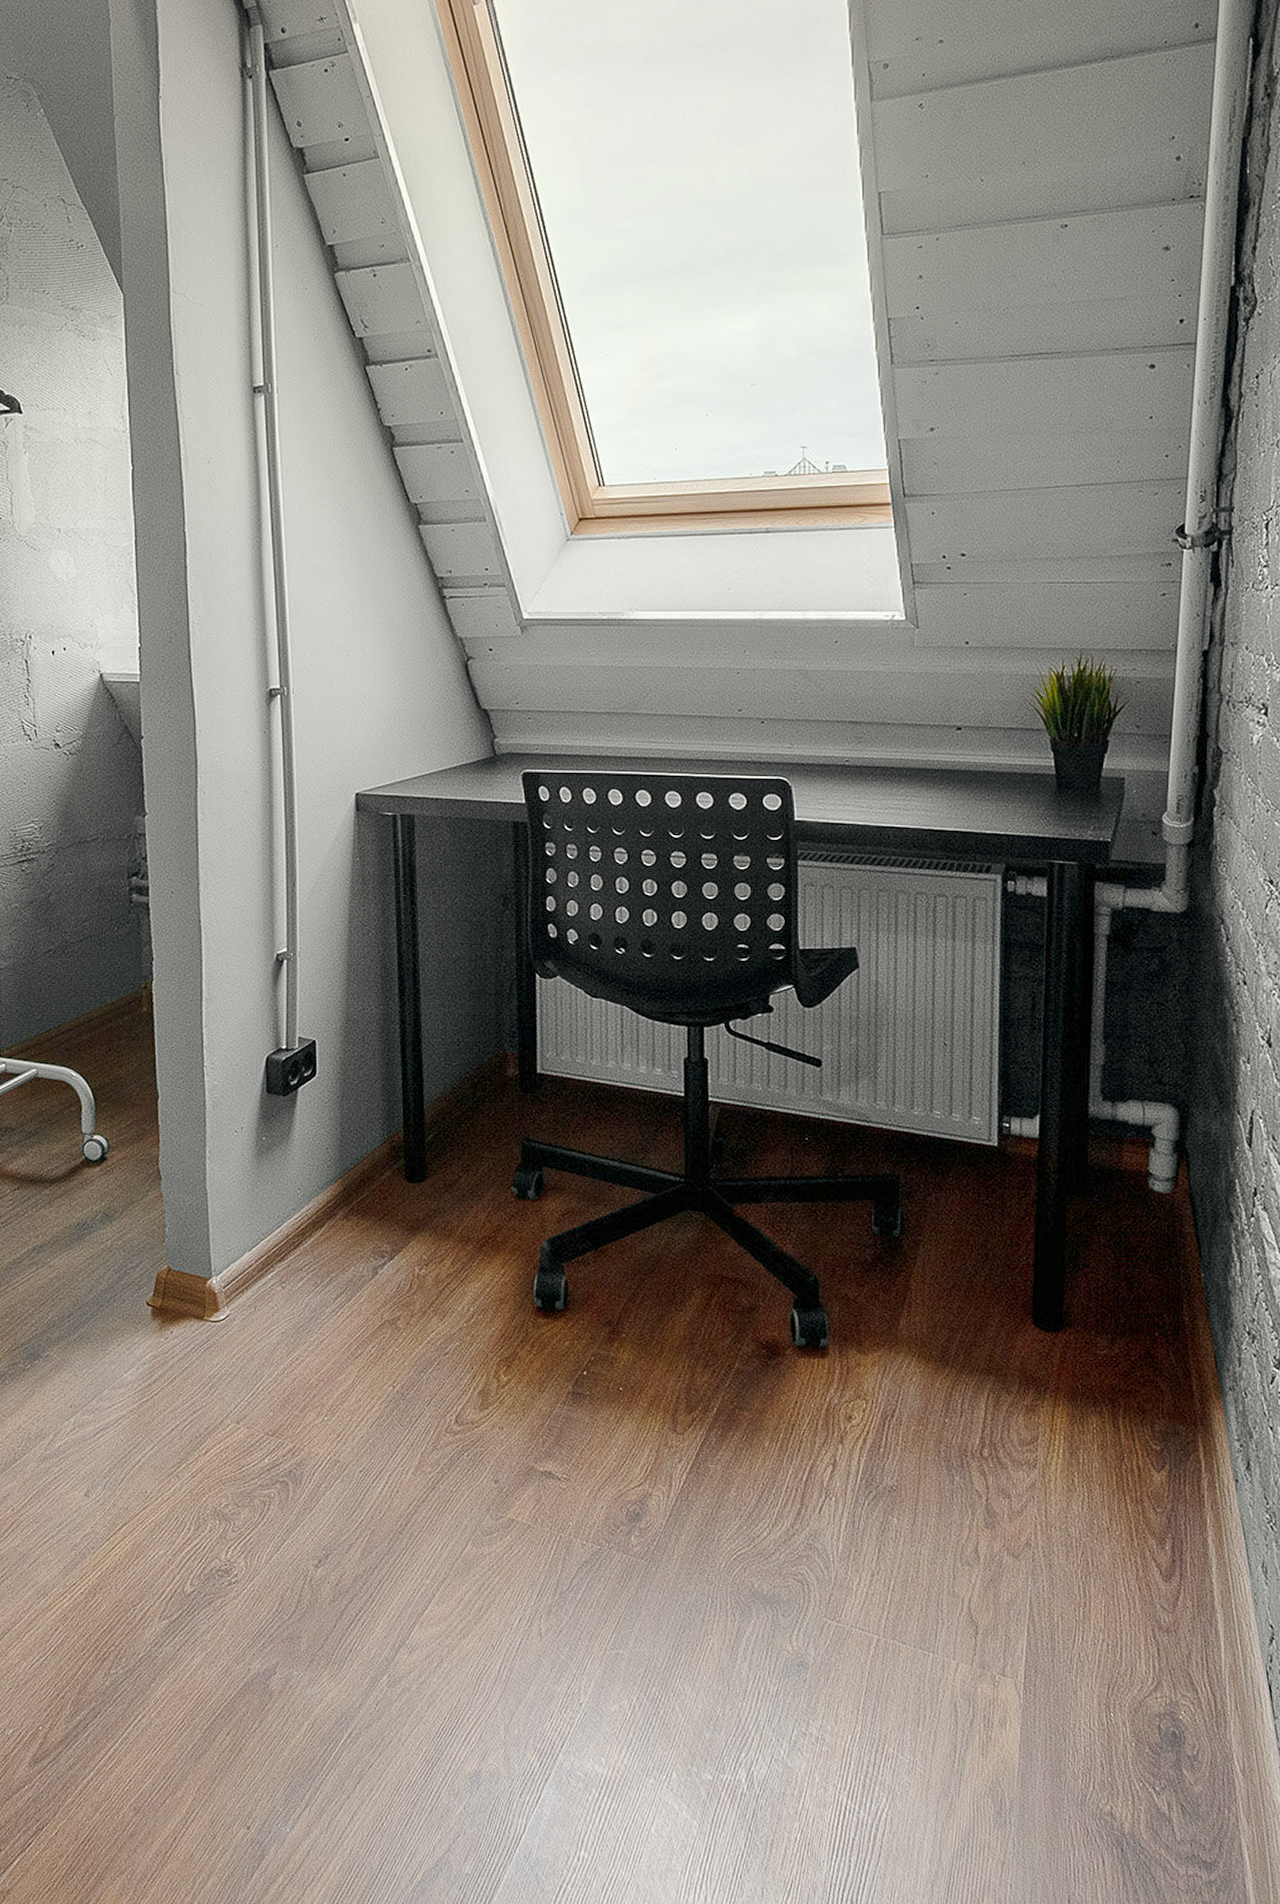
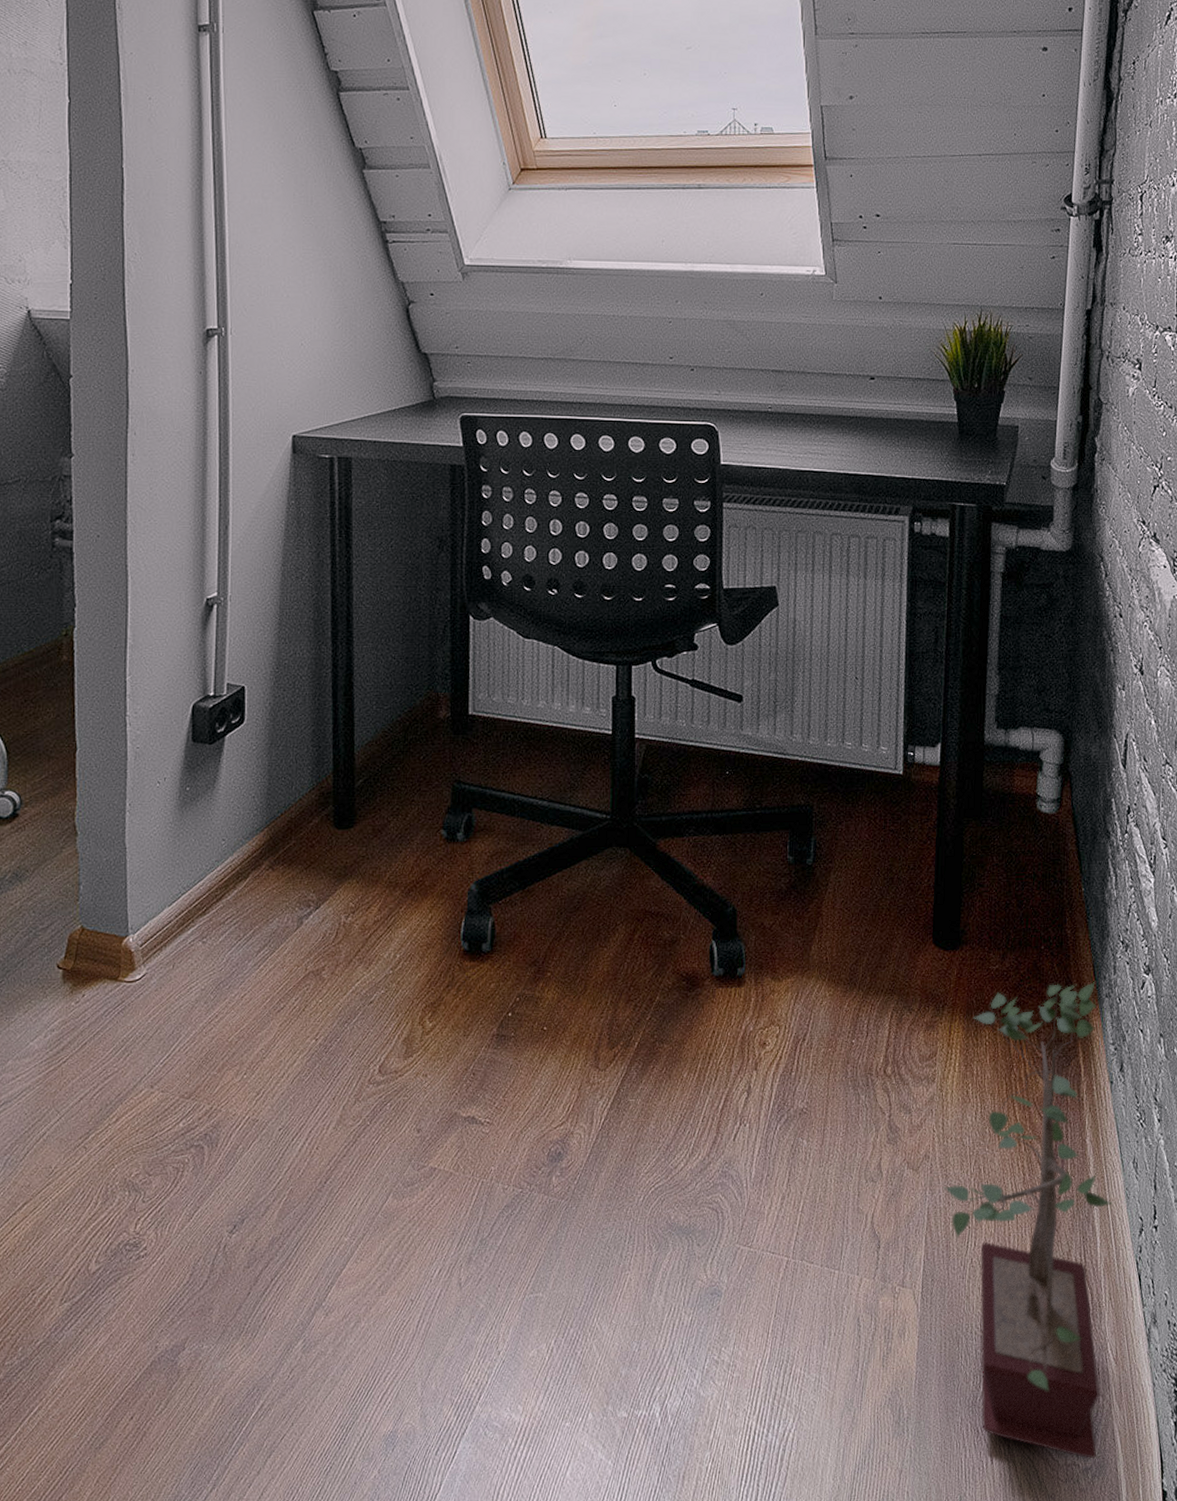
potted plant: none [1047,1372,1239,1872] -> present [943,981,1113,1459]

